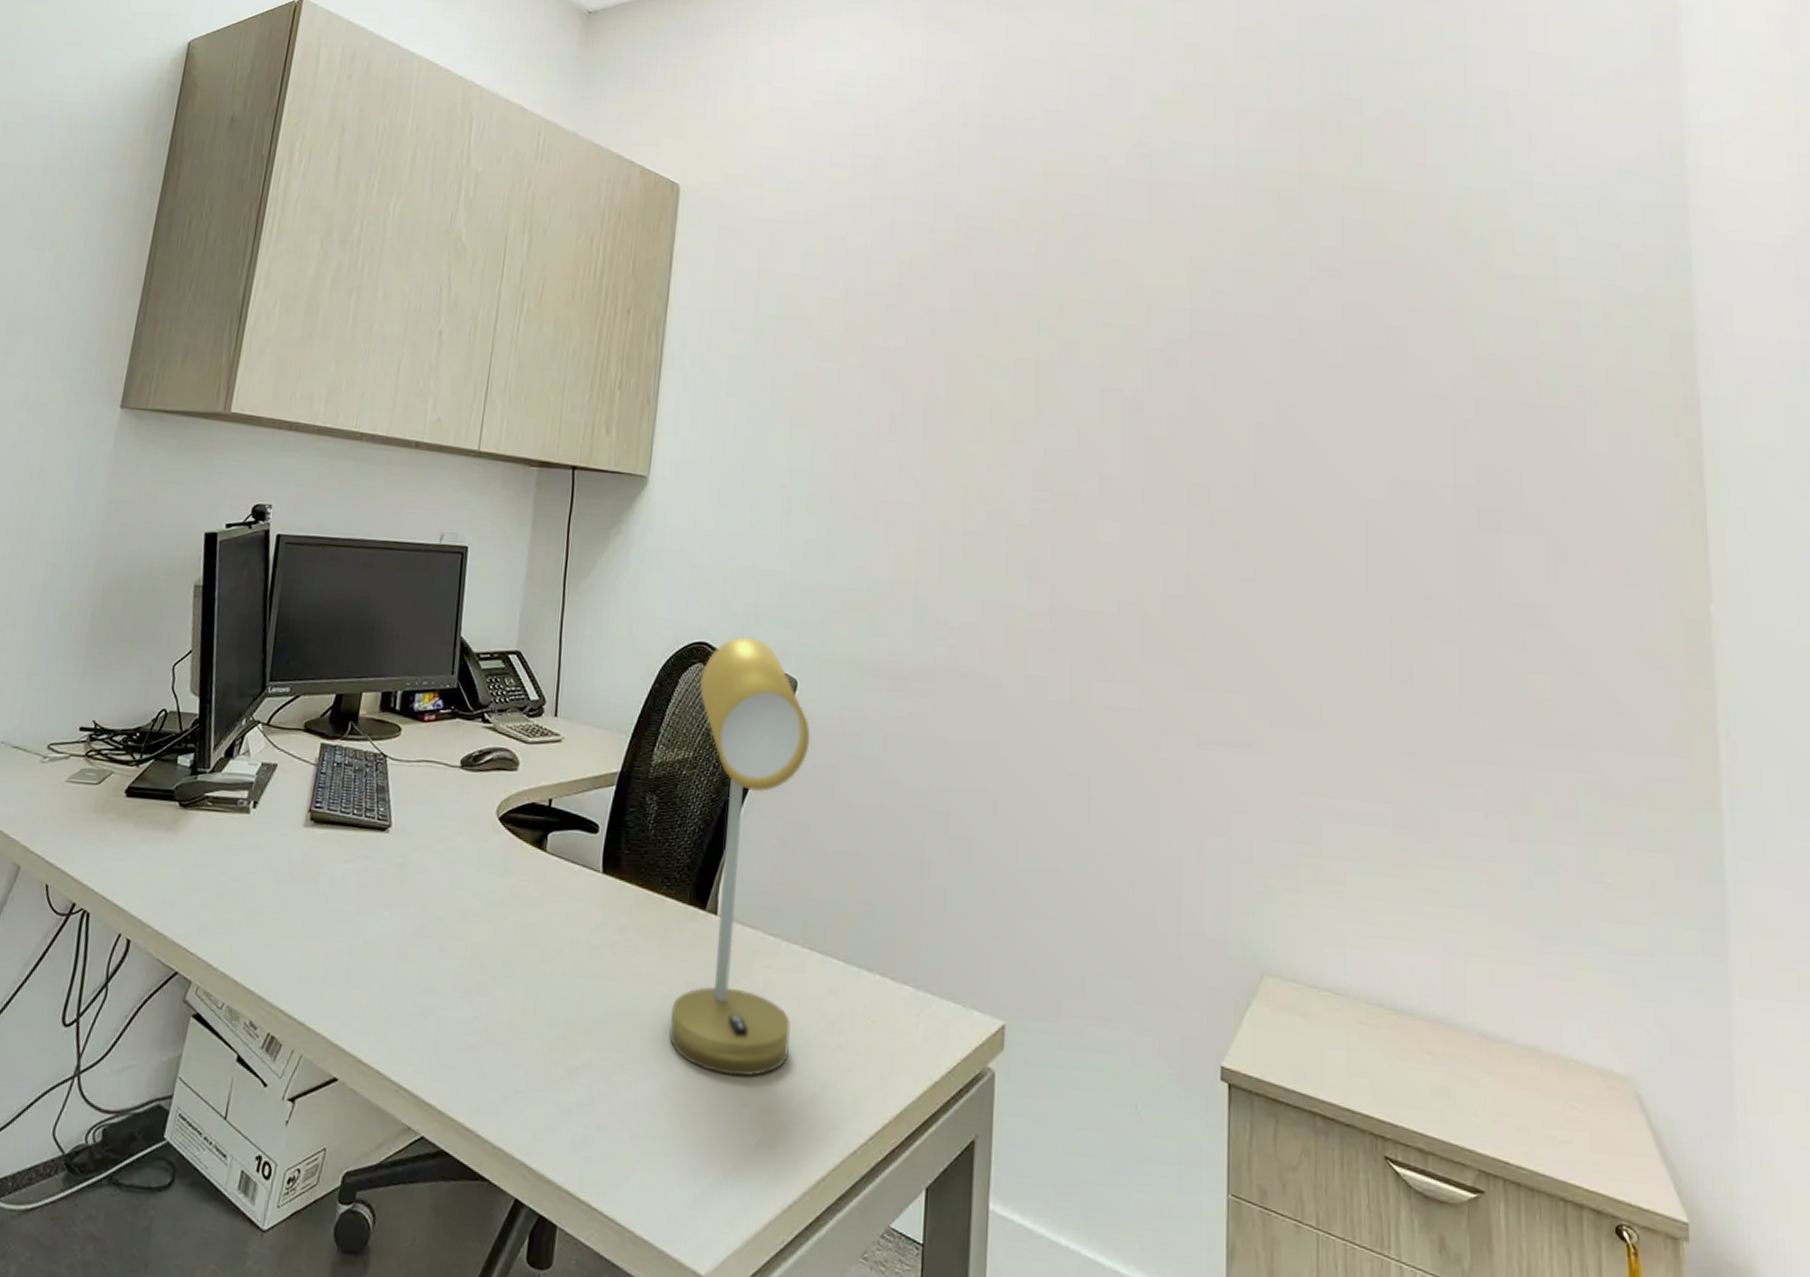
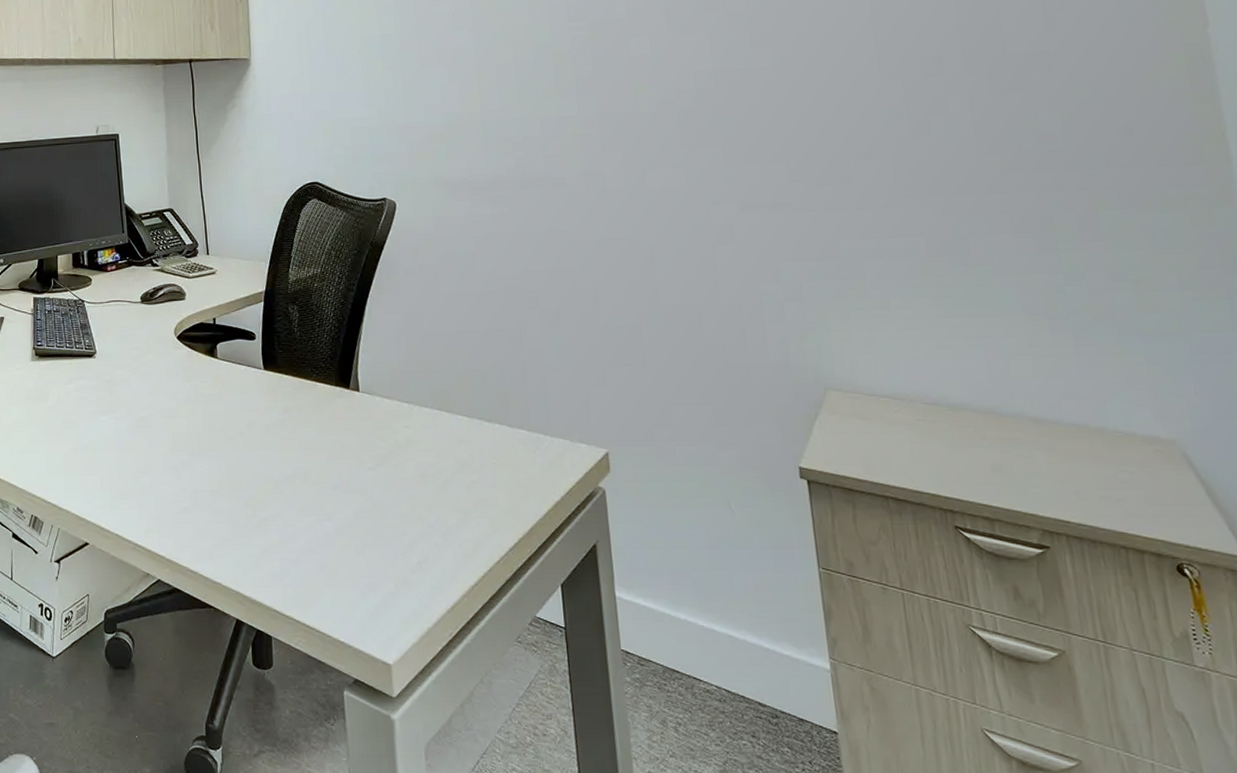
desk lamp: present [669,637,810,1077] -> none [316,173,433,512]

